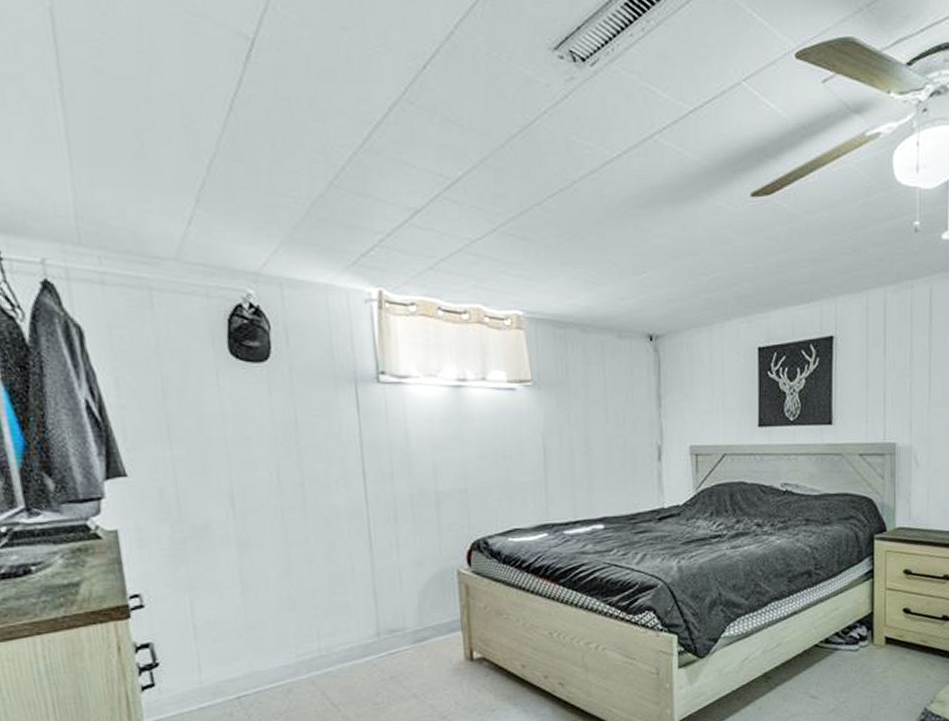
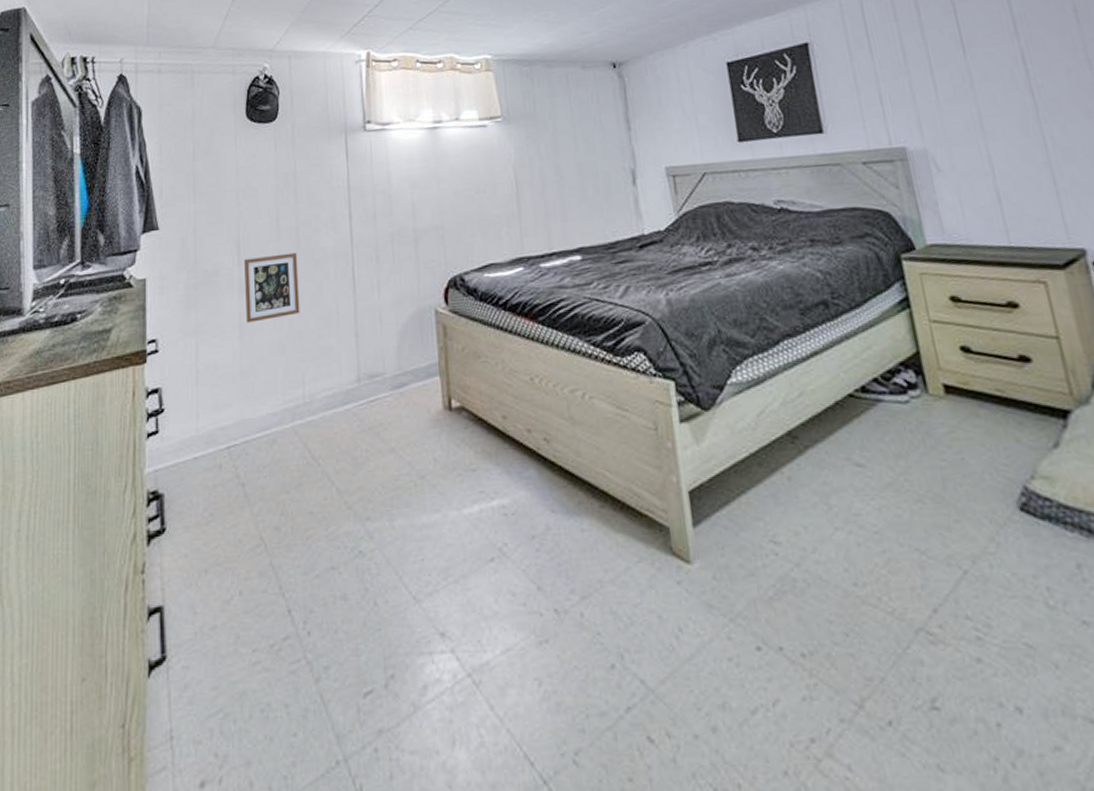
picture frame: none [241,509,311,579] -> present [244,252,300,323]

